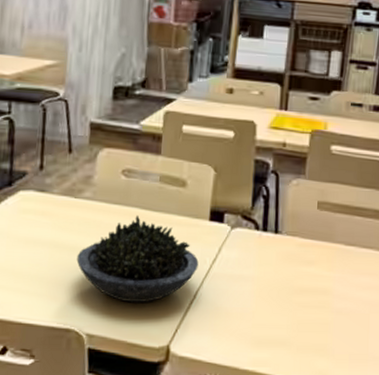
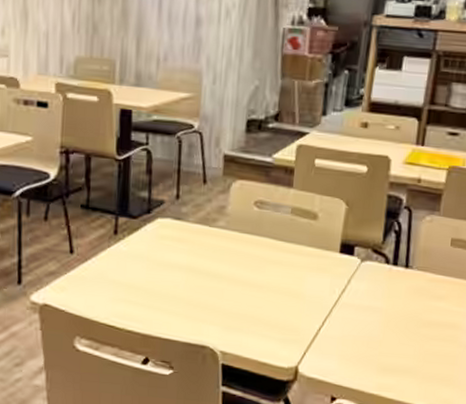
succulent plant: present [76,214,199,303] -> none [211,244,328,327]

